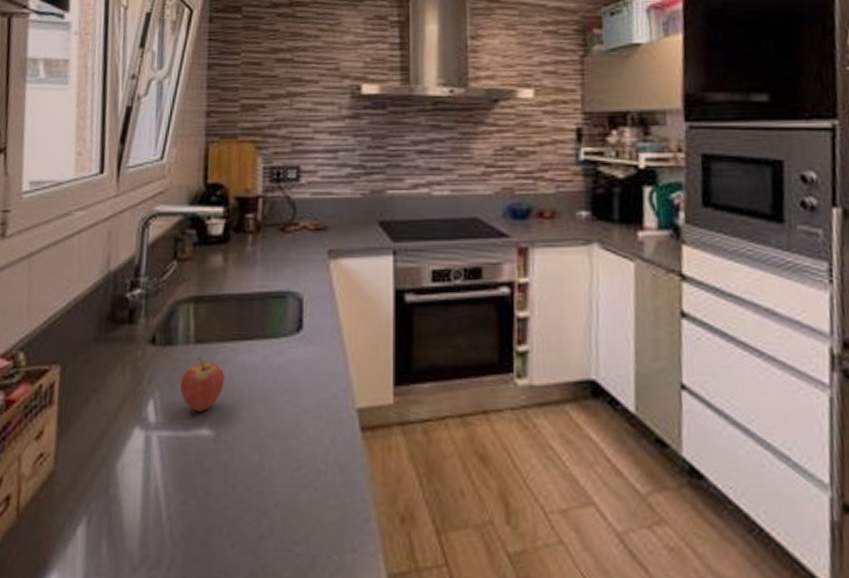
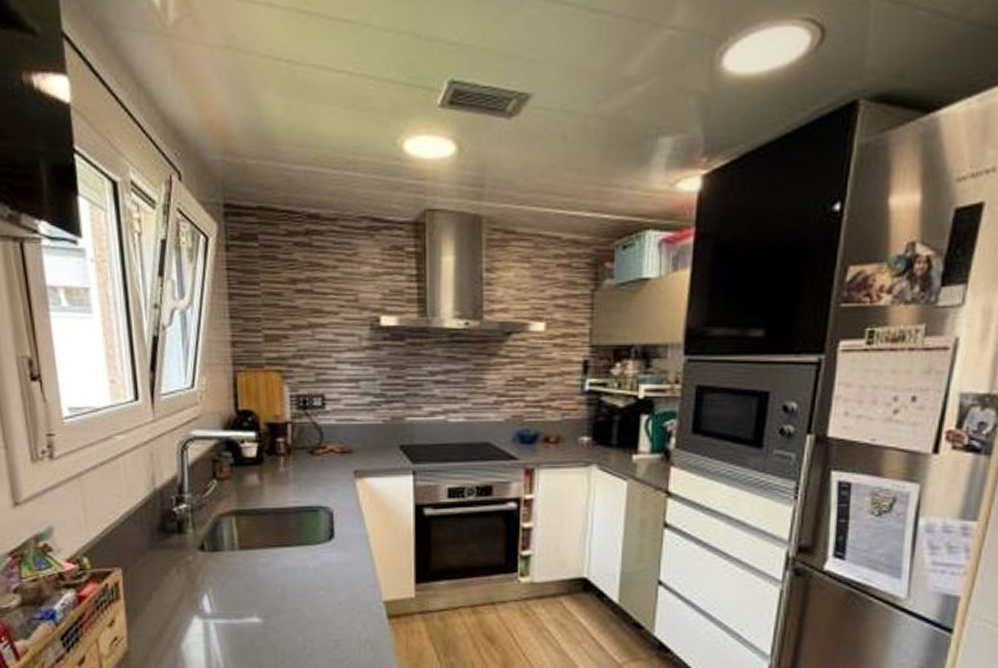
fruit: present [180,357,225,411] -> none [229,561,269,604]

